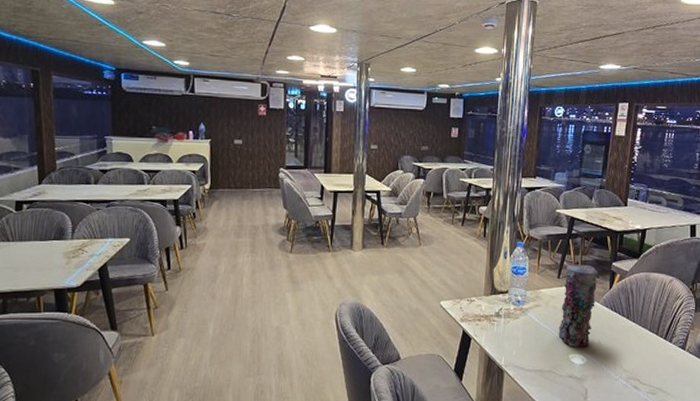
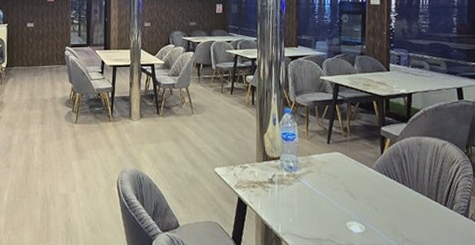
vase: present [558,264,599,347] -> none [333,129,369,215]

